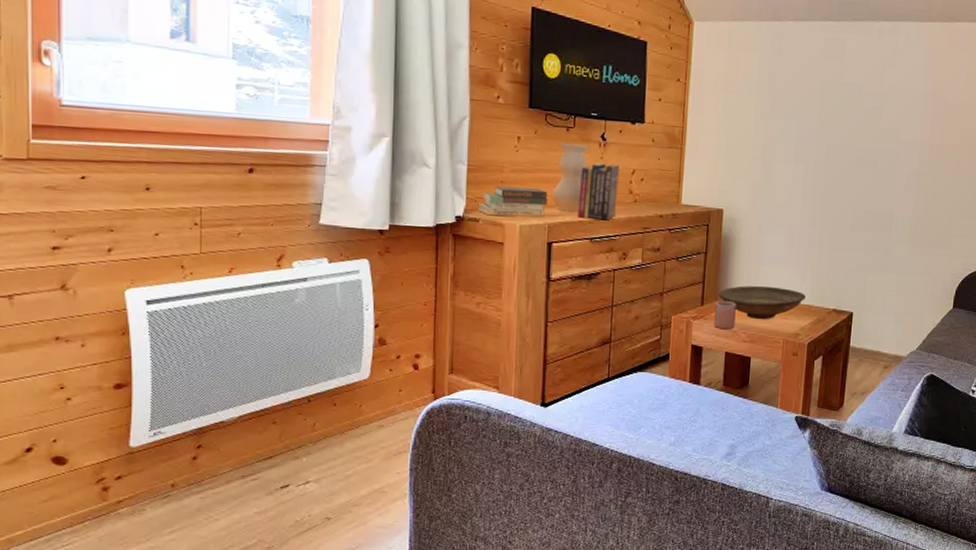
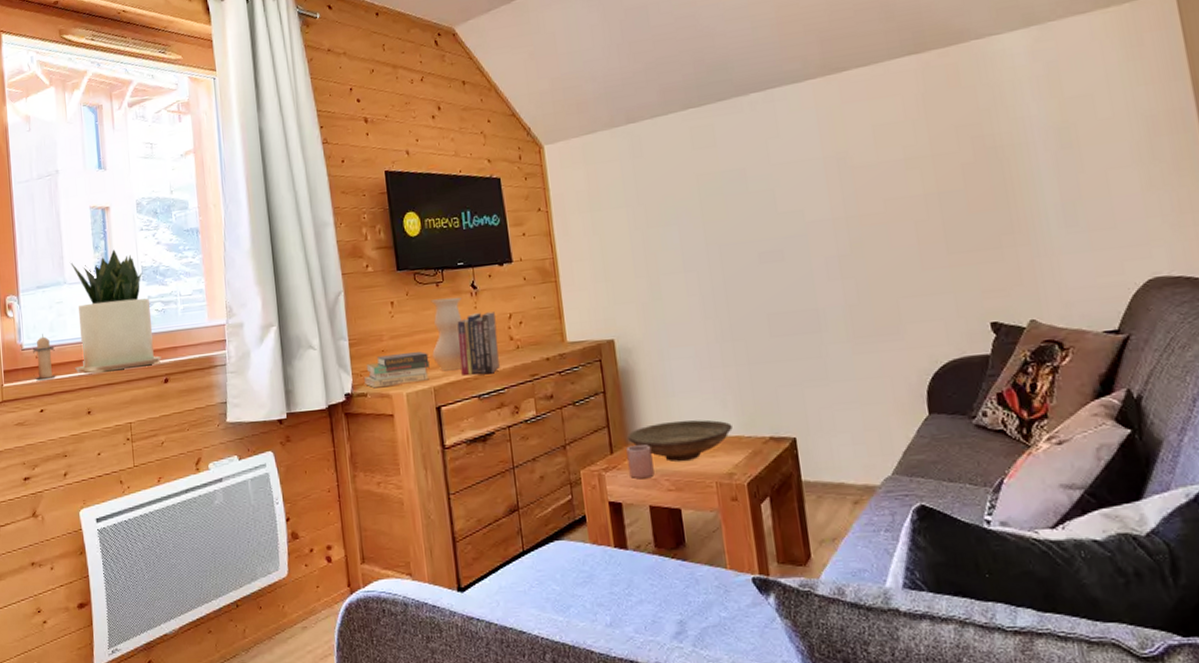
candle: none [76,93,107,145] -> present [33,334,56,381]
planter: none [133,17,249,152] -> present [69,249,162,374]

